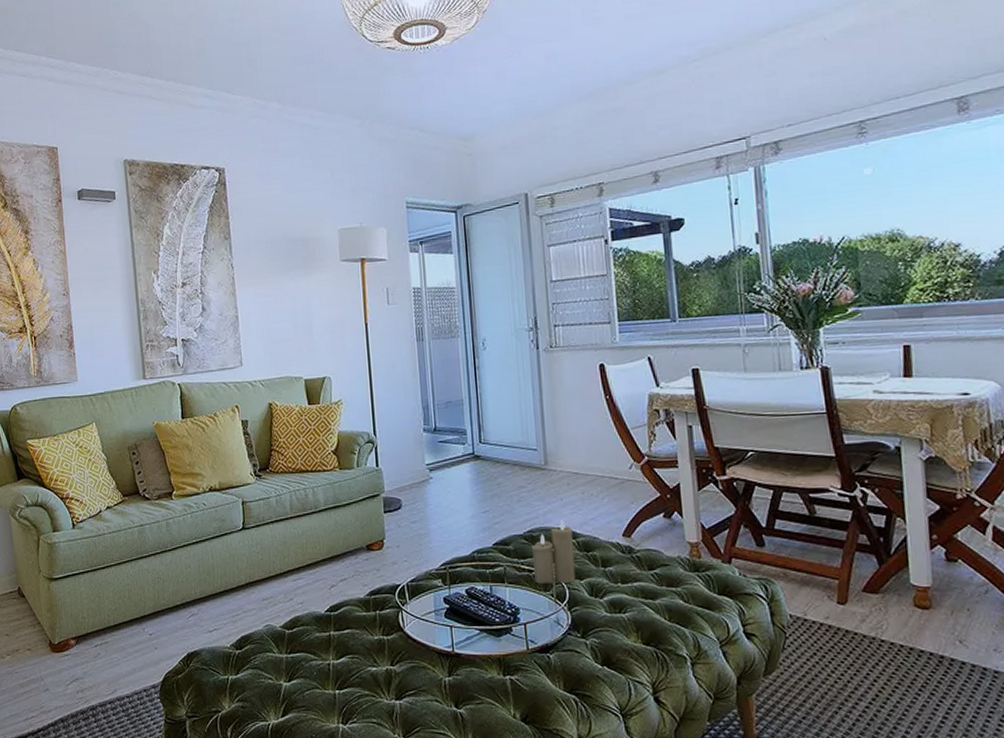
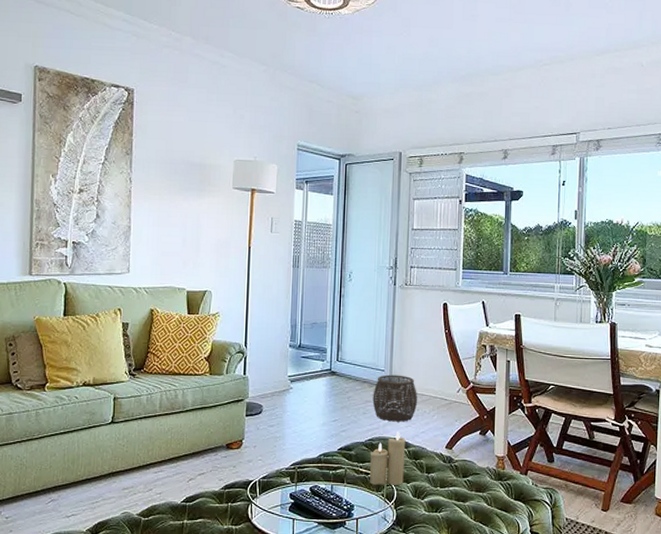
woven basket: none [526,453,582,509] -> present [372,374,418,422]

